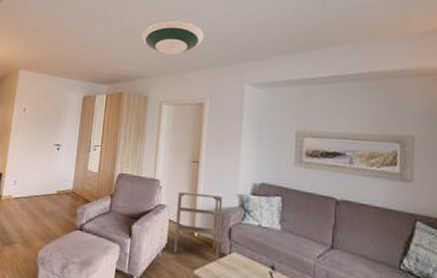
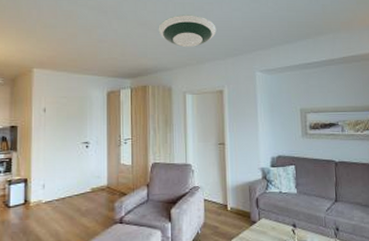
side table: present [173,191,223,259] -> none [209,171,250,228]

